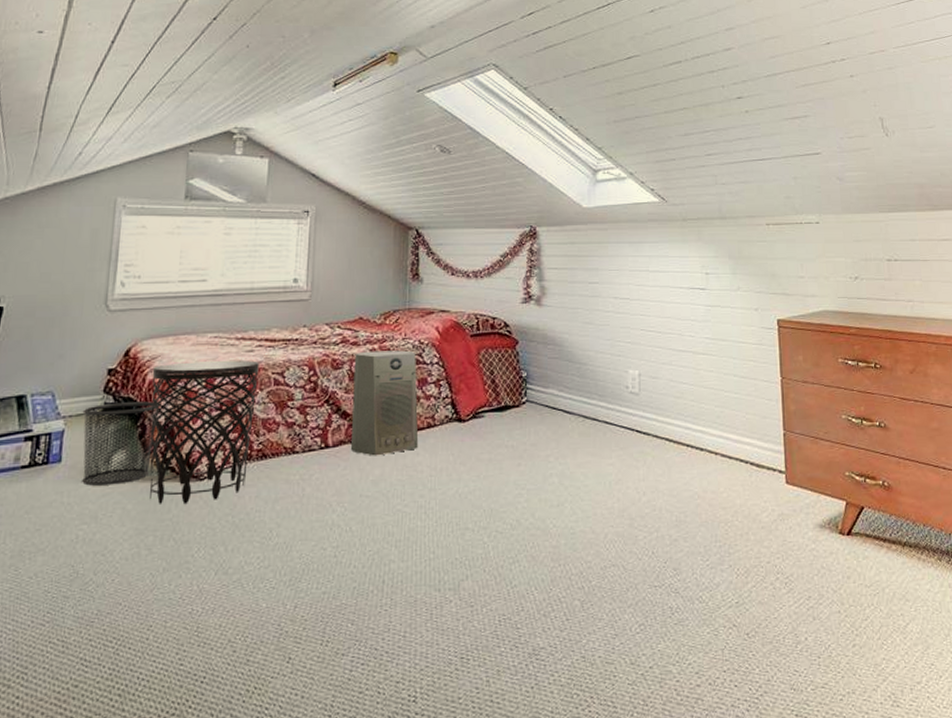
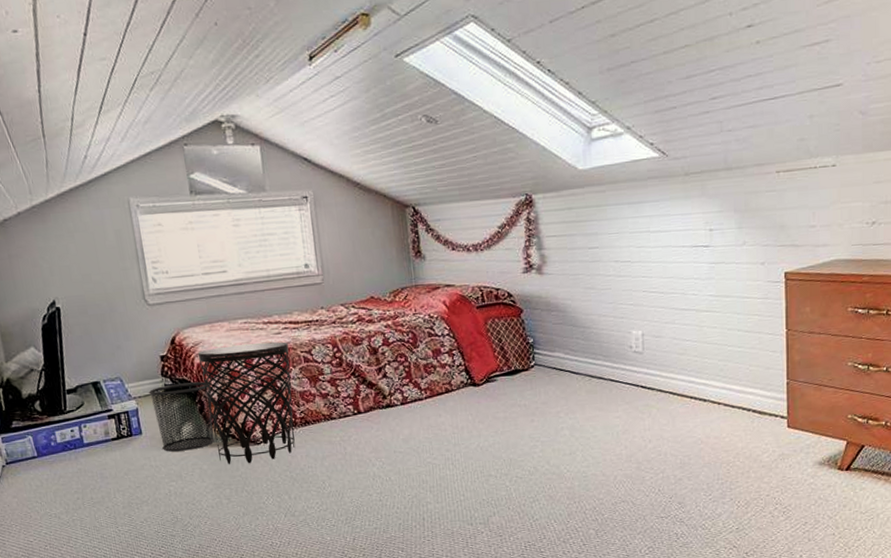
air purifier: present [351,350,419,456] -> none [371,324,440,419]

